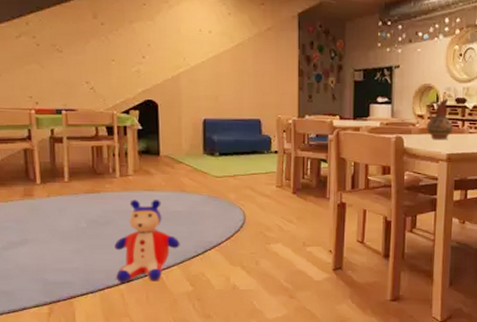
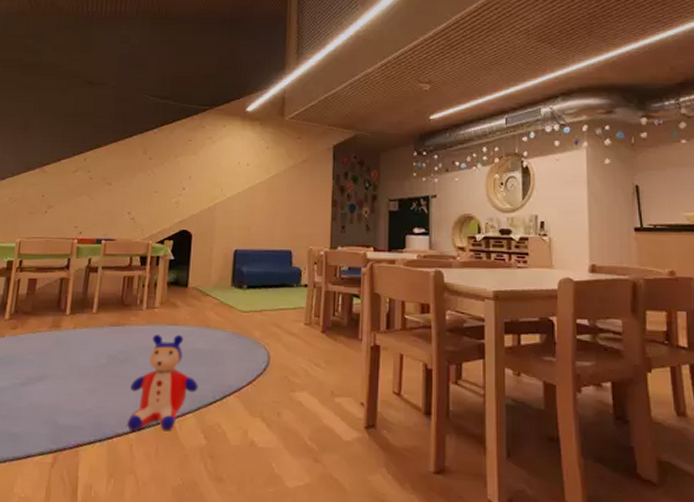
pitcher: present [426,99,453,139] -> none [468,230,498,274]

